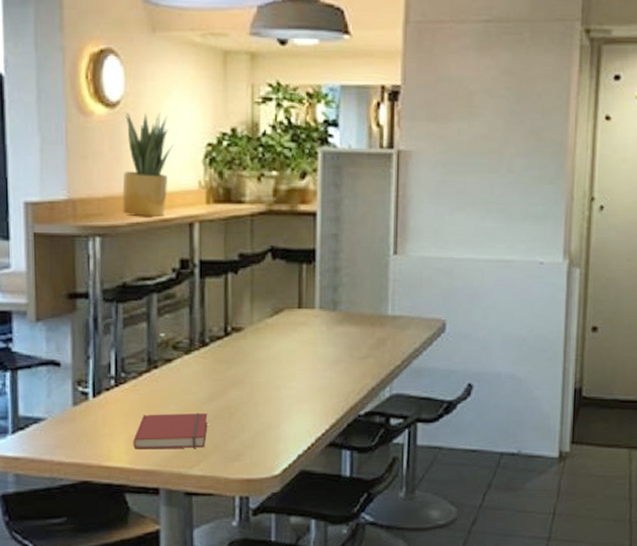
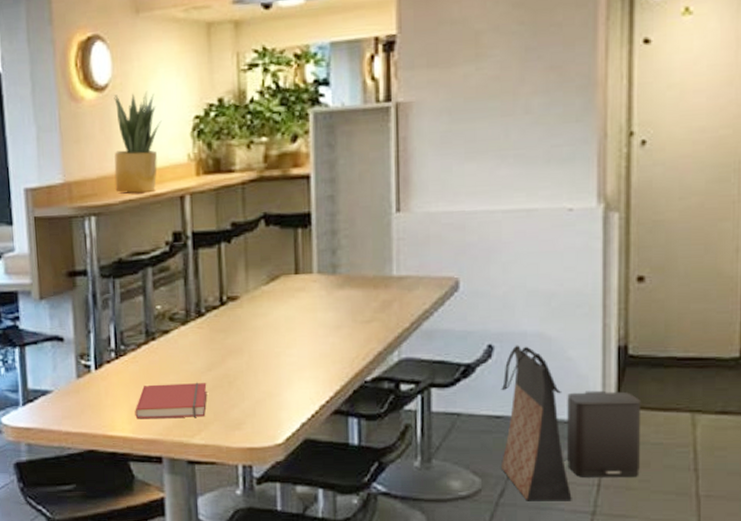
bag: none [474,384,532,529] -> present [500,345,572,501]
pedal bin: none [529,428,591,506] -> present [567,390,642,477]

